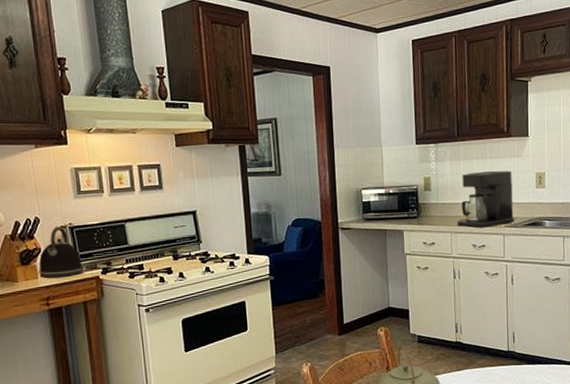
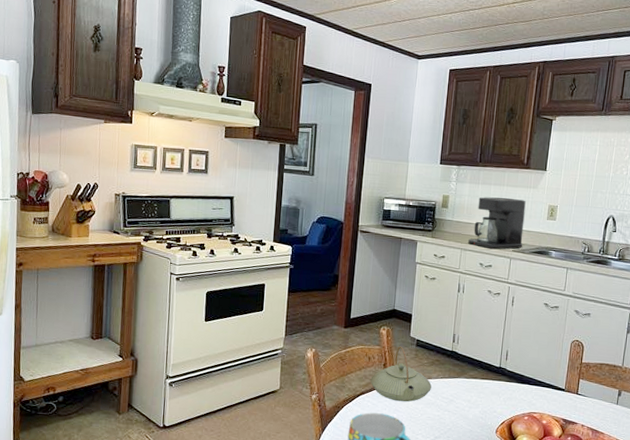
kettle: present [39,226,84,279] -> none [90,194,129,240]

